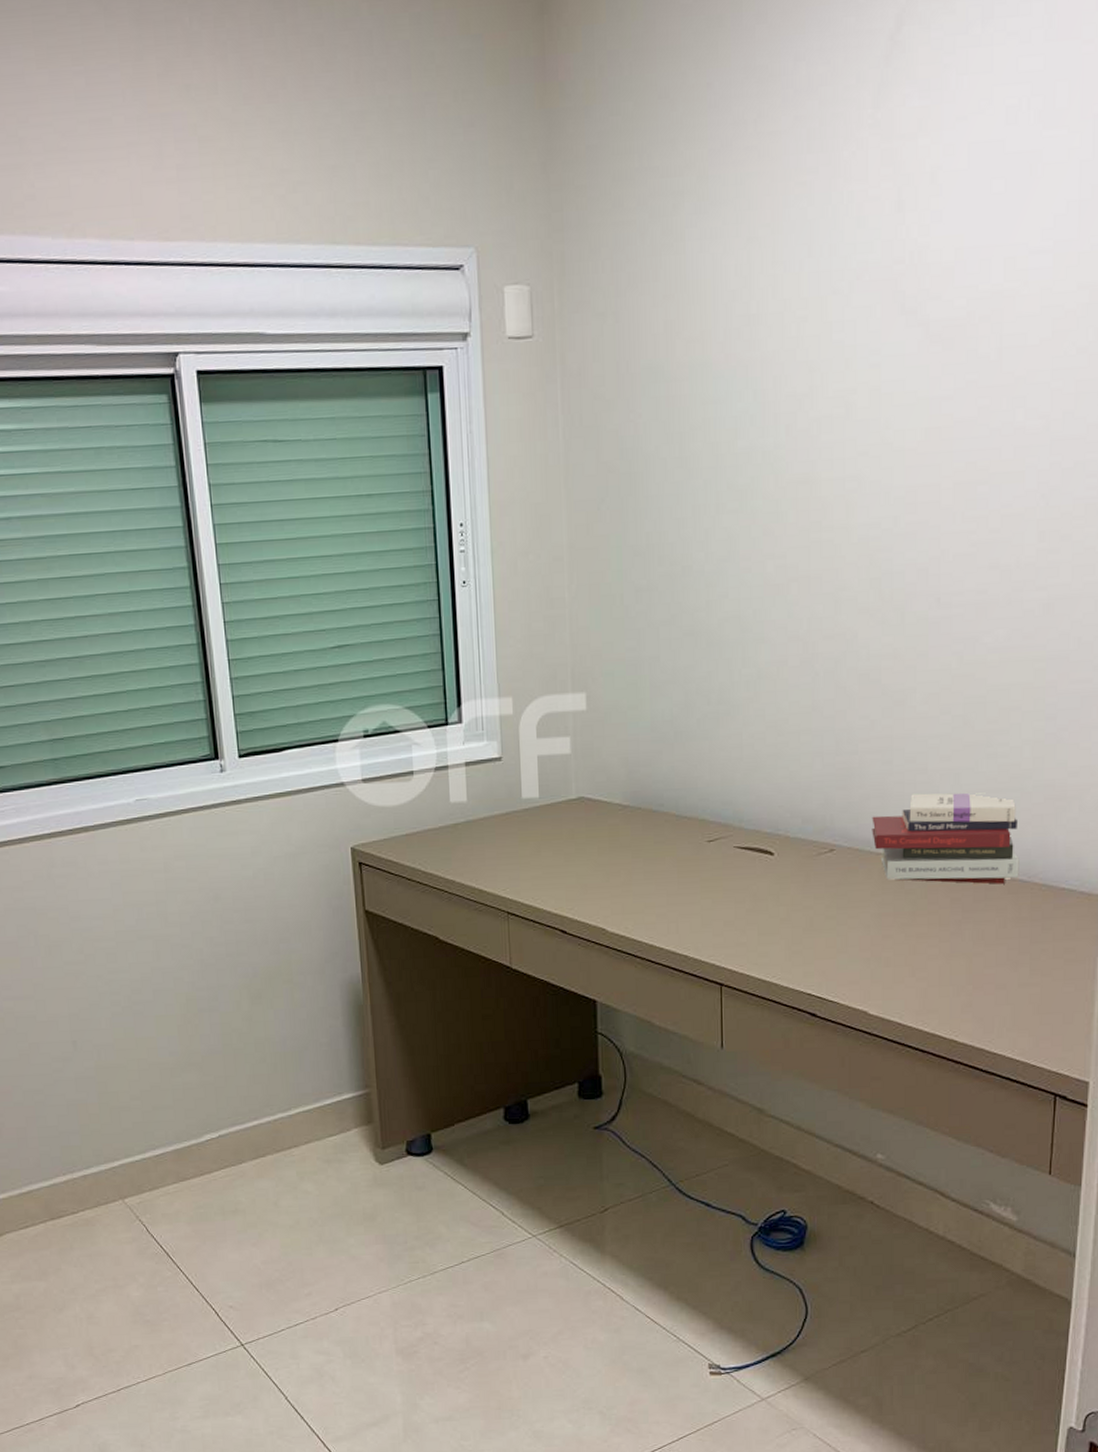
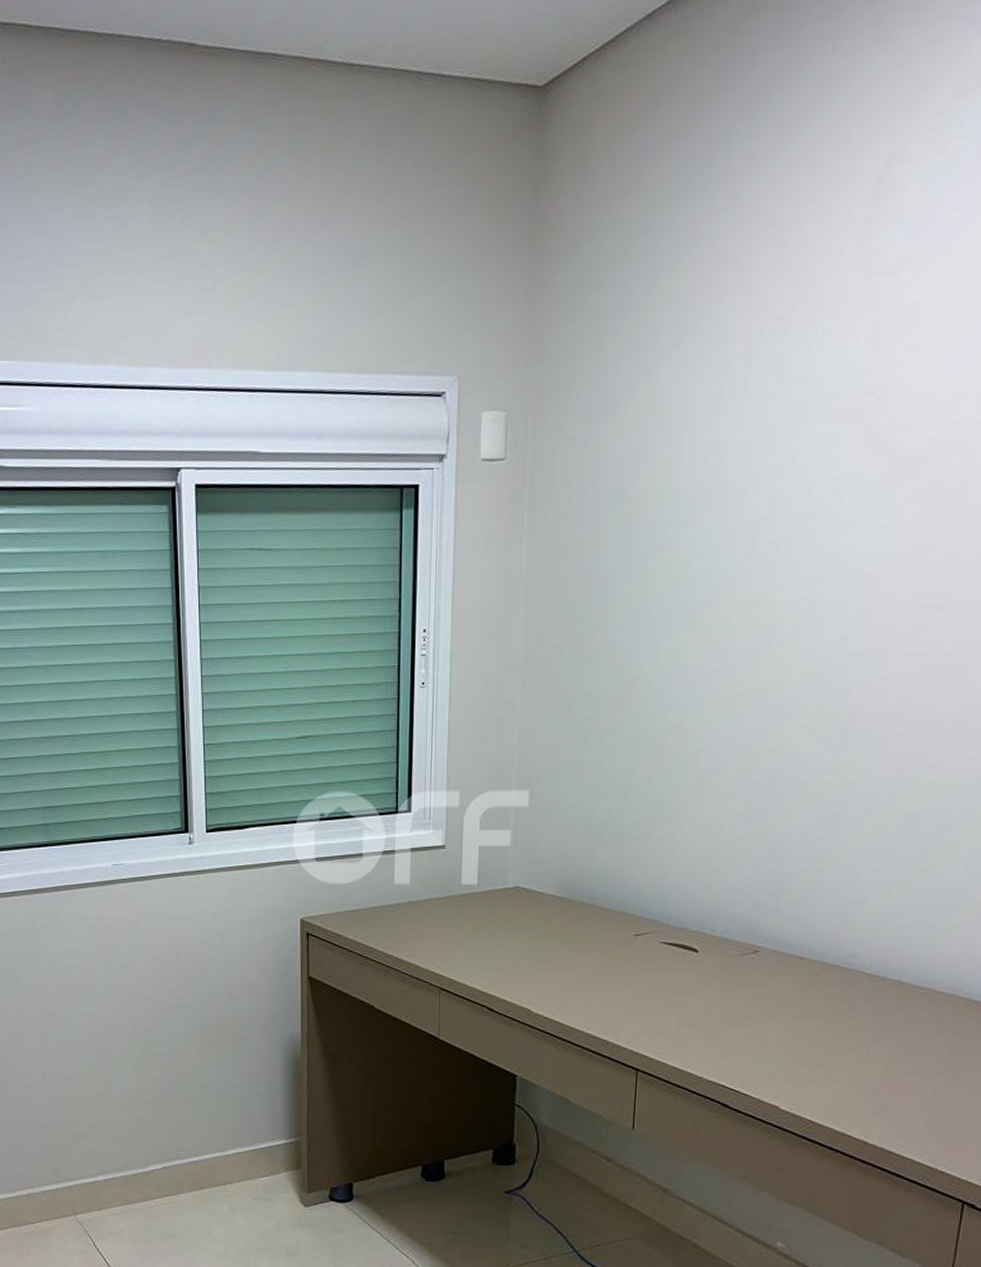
books: present [872,792,1020,884] -> none [797,903,948,995]

